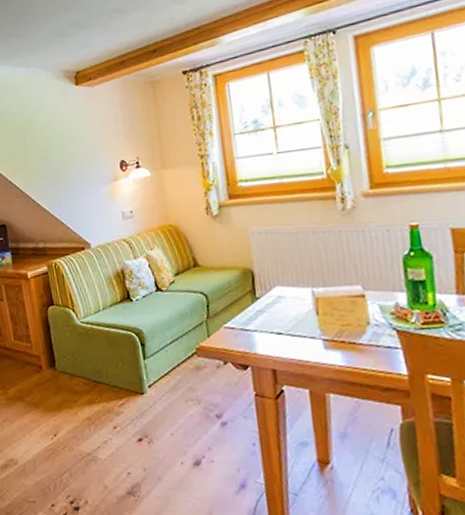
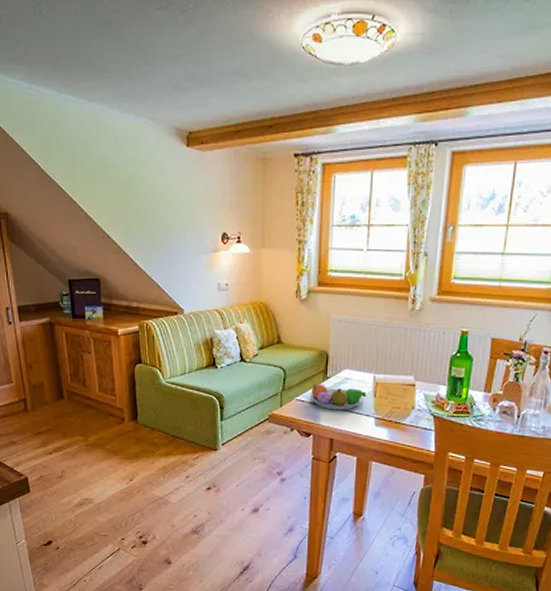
fruit bowl: none [239,306,307,336] -> present [309,384,367,410]

